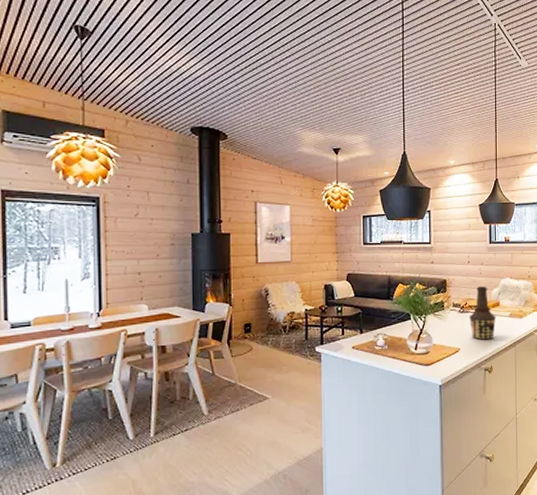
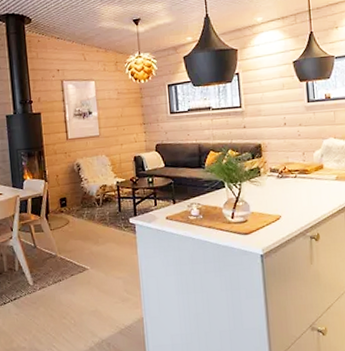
bottle: present [469,286,496,340] -> none [289,149,321,206]

